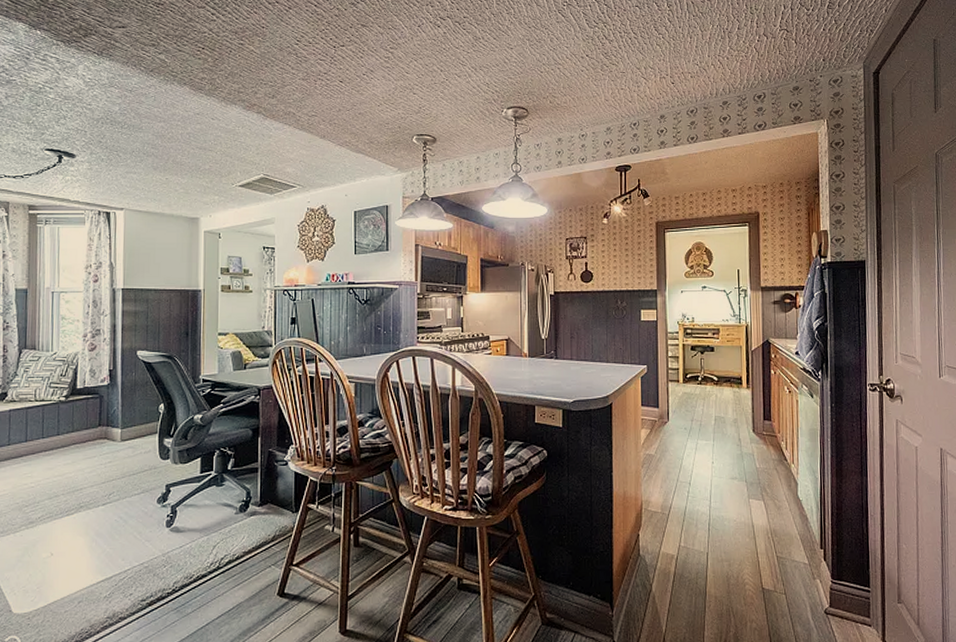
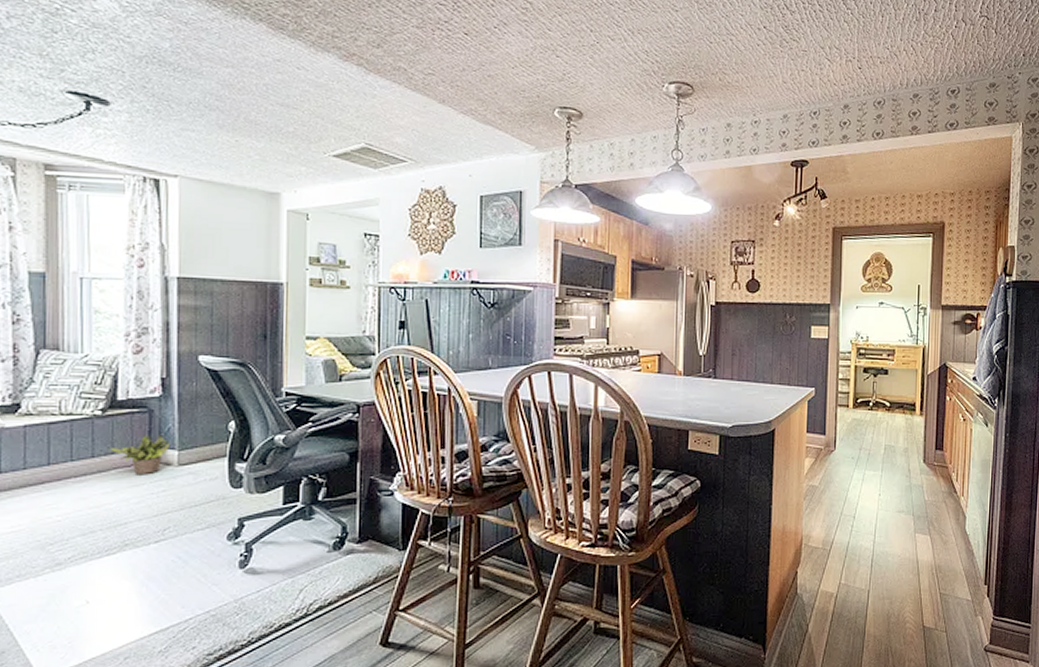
potted plant: none [70,416,116,449] -> present [109,435,171,475]

